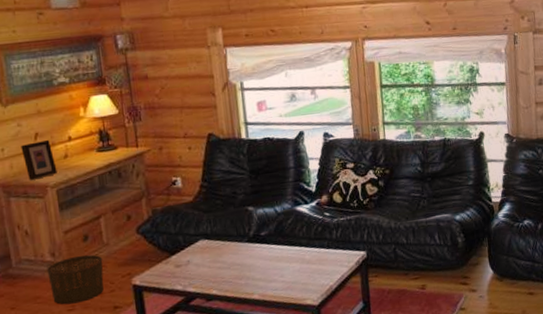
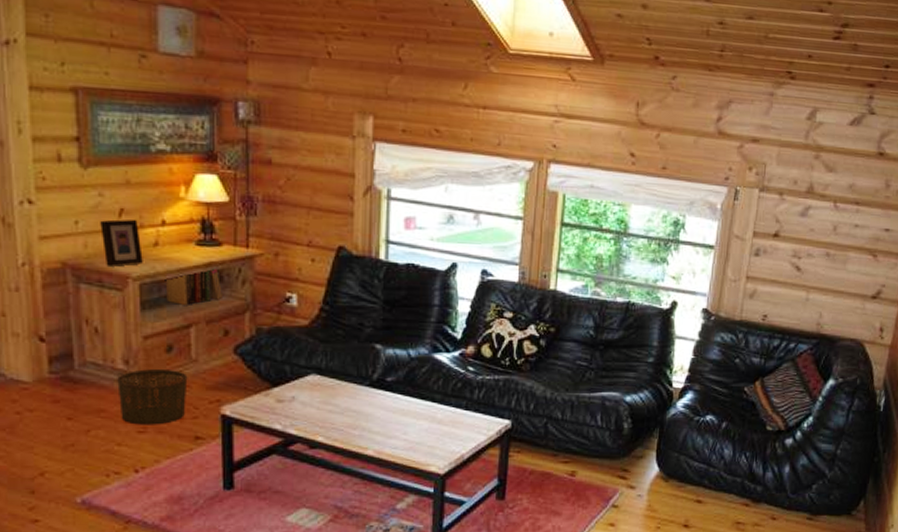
books: none [77,167,122,202] -> present [166,268,222,305]

